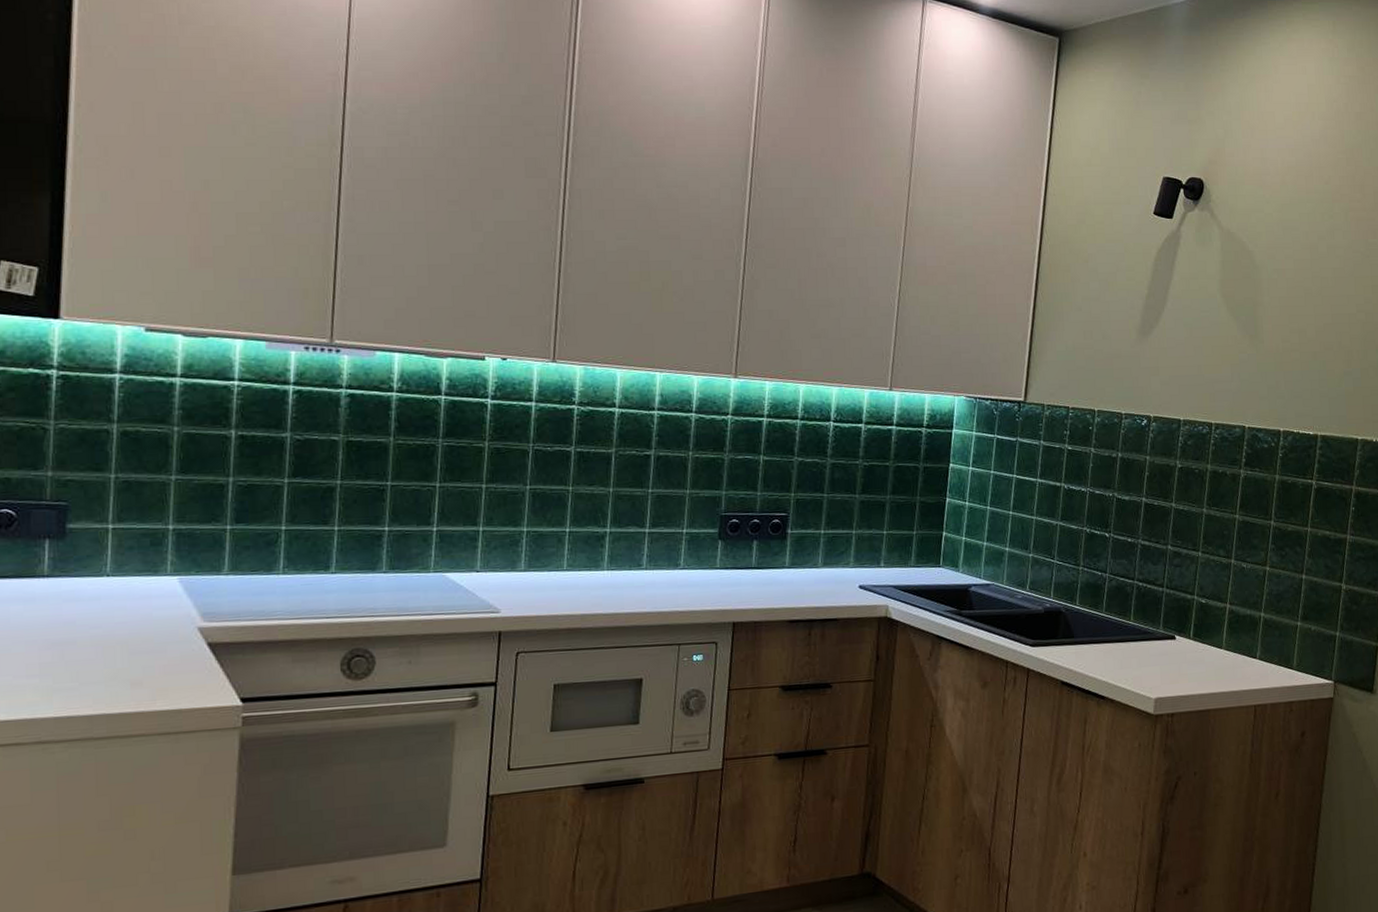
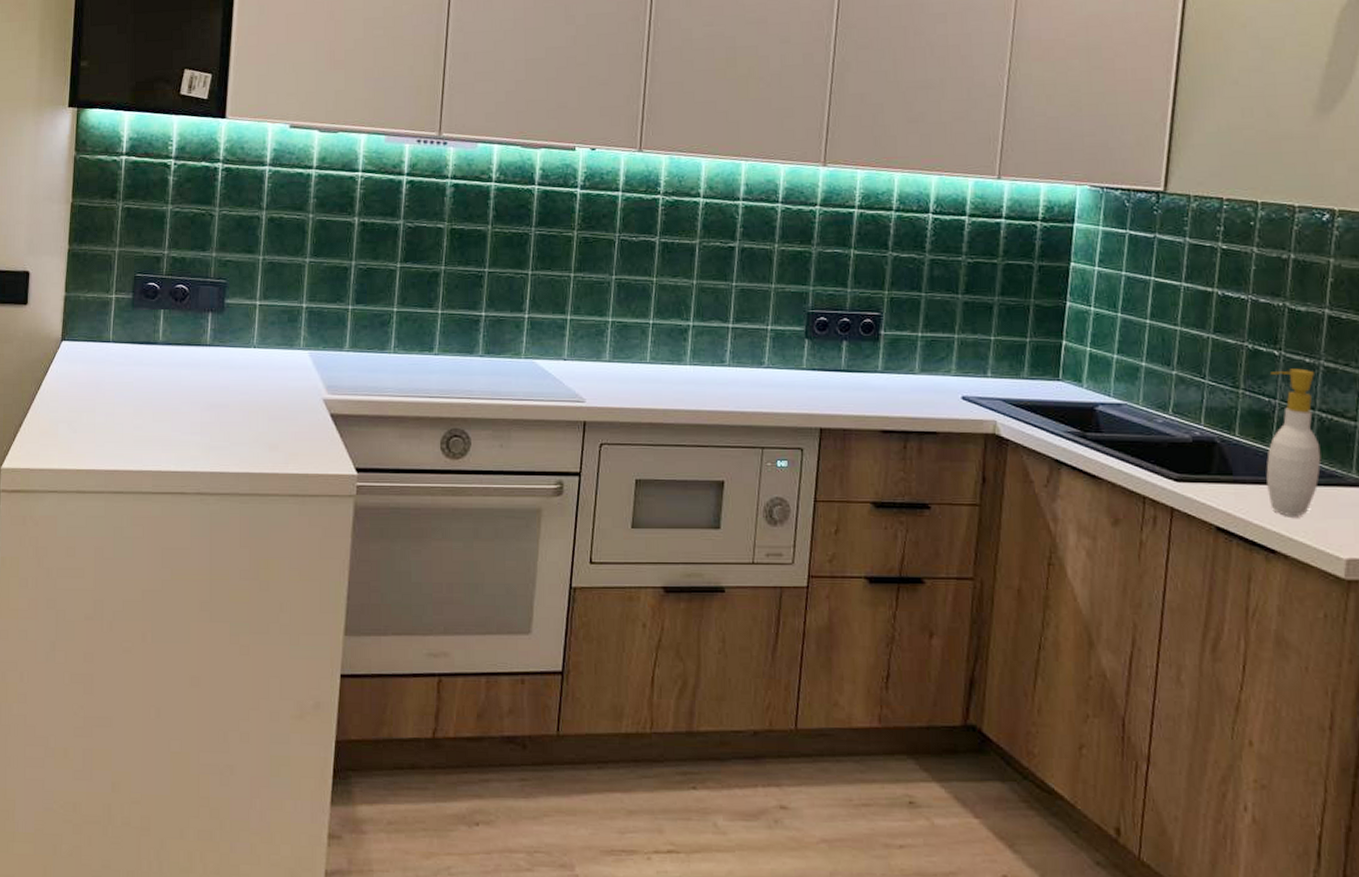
soap bottle: none [1098,547,1138,668] -> present [1266,368,1321,516]

